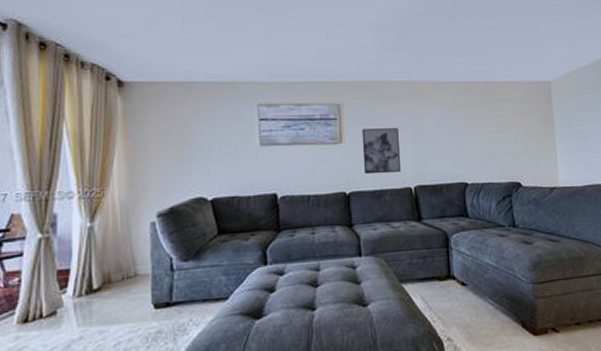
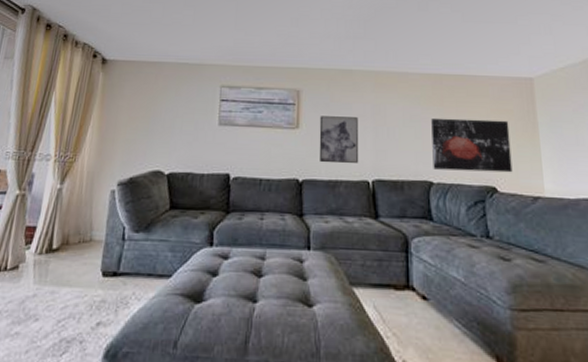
wall art: none [465,122,534,171] -> present [431,118,513,173]

